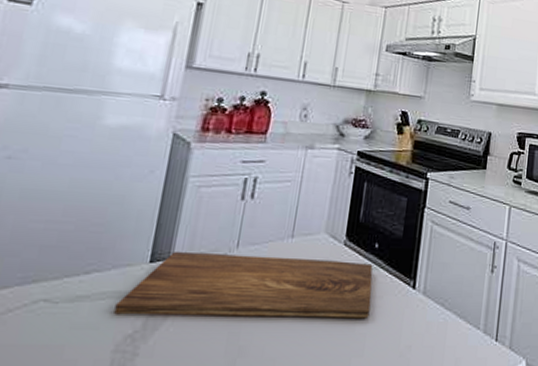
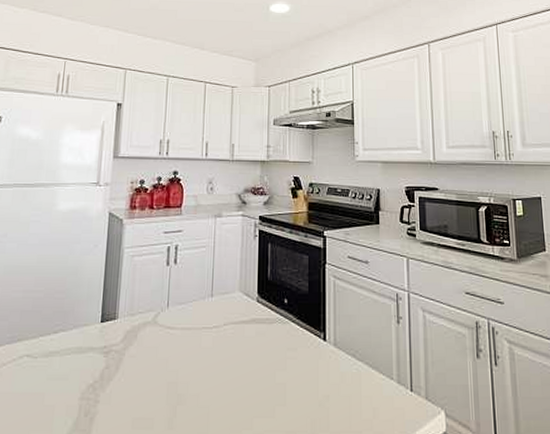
cutting board: present [114,252,373,319] -> none [78,313,287,370]

